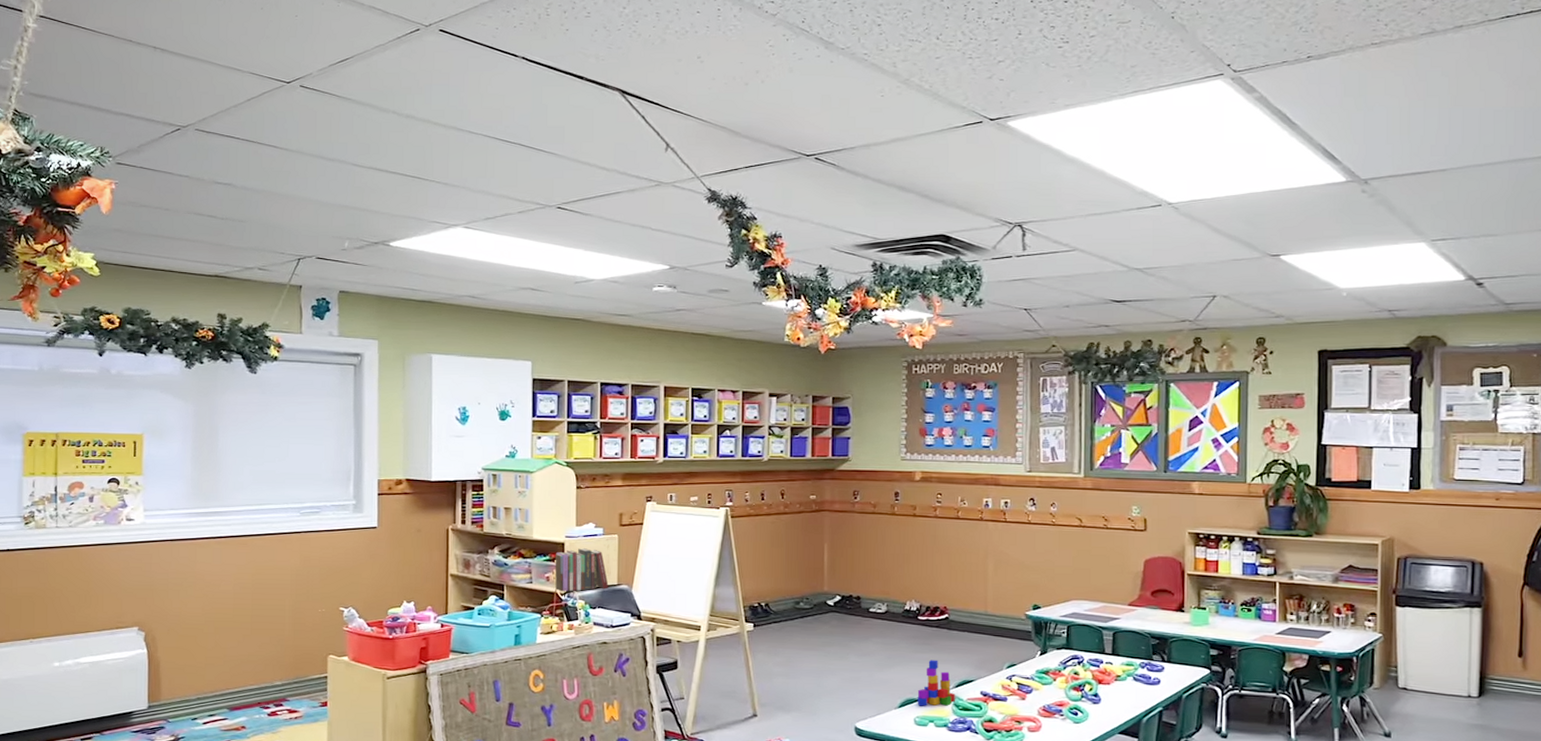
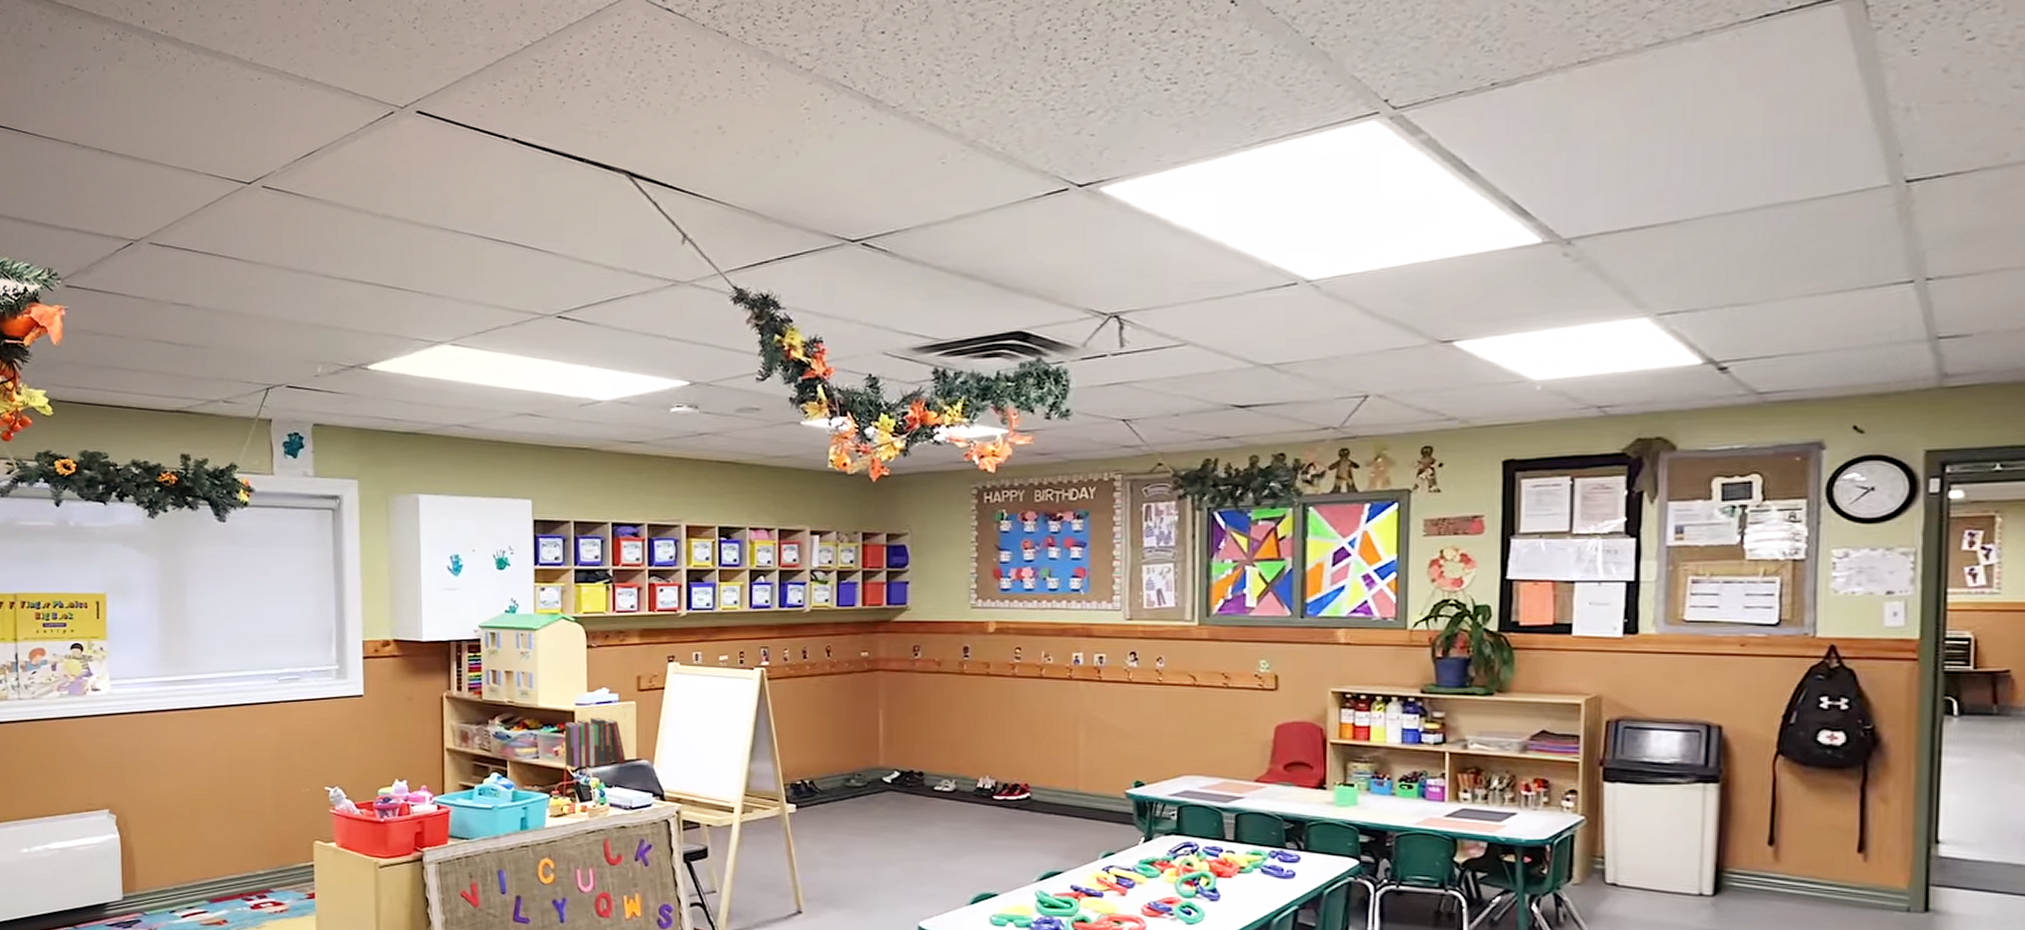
toy blocks: present [917,660,955,706] -> none [993,847,1039,903]

